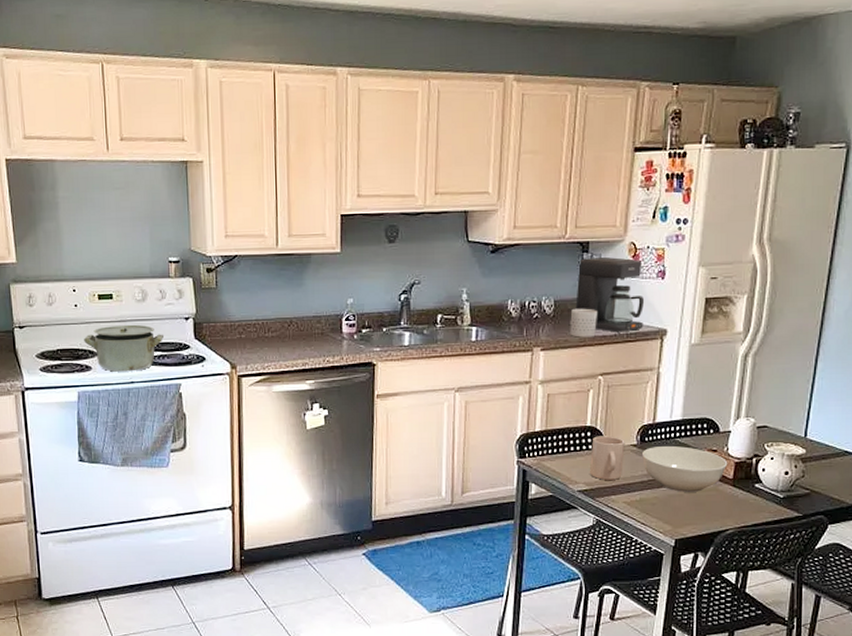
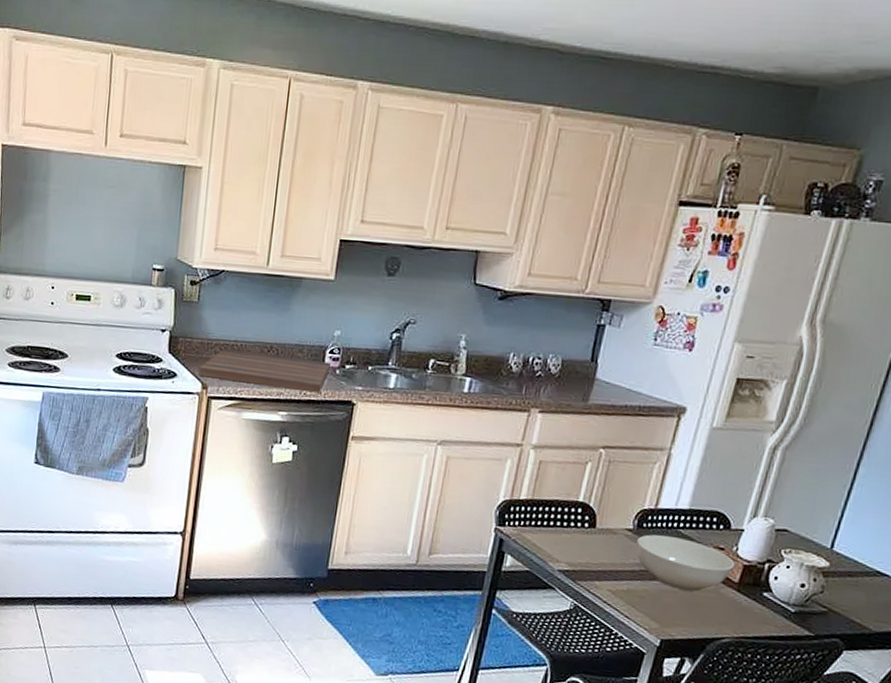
saucepan: present [84,324,165,372] -> none [56,328,138,379]
cutting board: none [226,327,348,359] -> present [198,348,331,394]
mug: present [570,308,598,338] -> none [574,371,611,405]
coffee maker: present [575,256,645,333] -> none [585,317,669,405]
cup: present [590,436,625,480] -> none [574,513,620,565]

